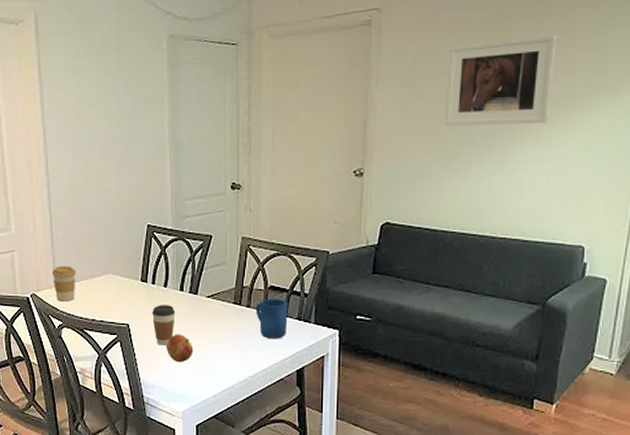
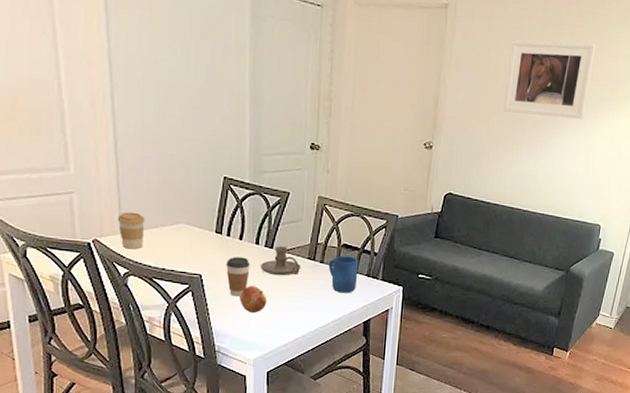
candle holder: none [186,291,227,323] -> present [261,245,301,276]

